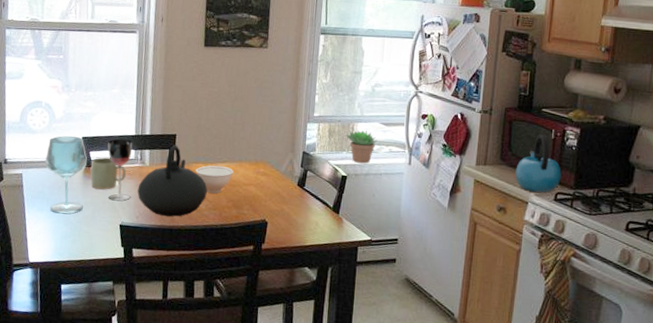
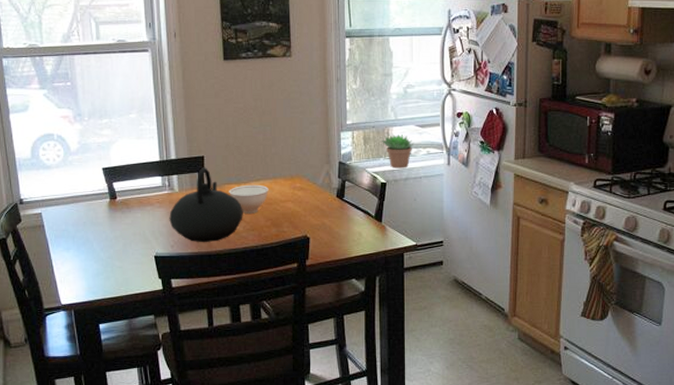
wine glass: present [45,135,88,214] -> none [65,167,113,251]
mug: present [90,157,126,190] -> none [115,187,155,221]
wineglass: present [108,138,132,201] -> none [131,166,163,232]
kettle: present [515,134,562,193] -> none [554,123,599,180]

